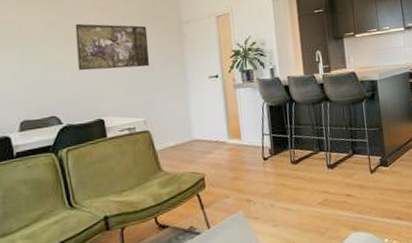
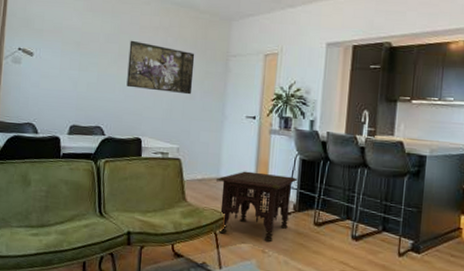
side table: none [190,124,269,194] -> present [216,171,298,241]

